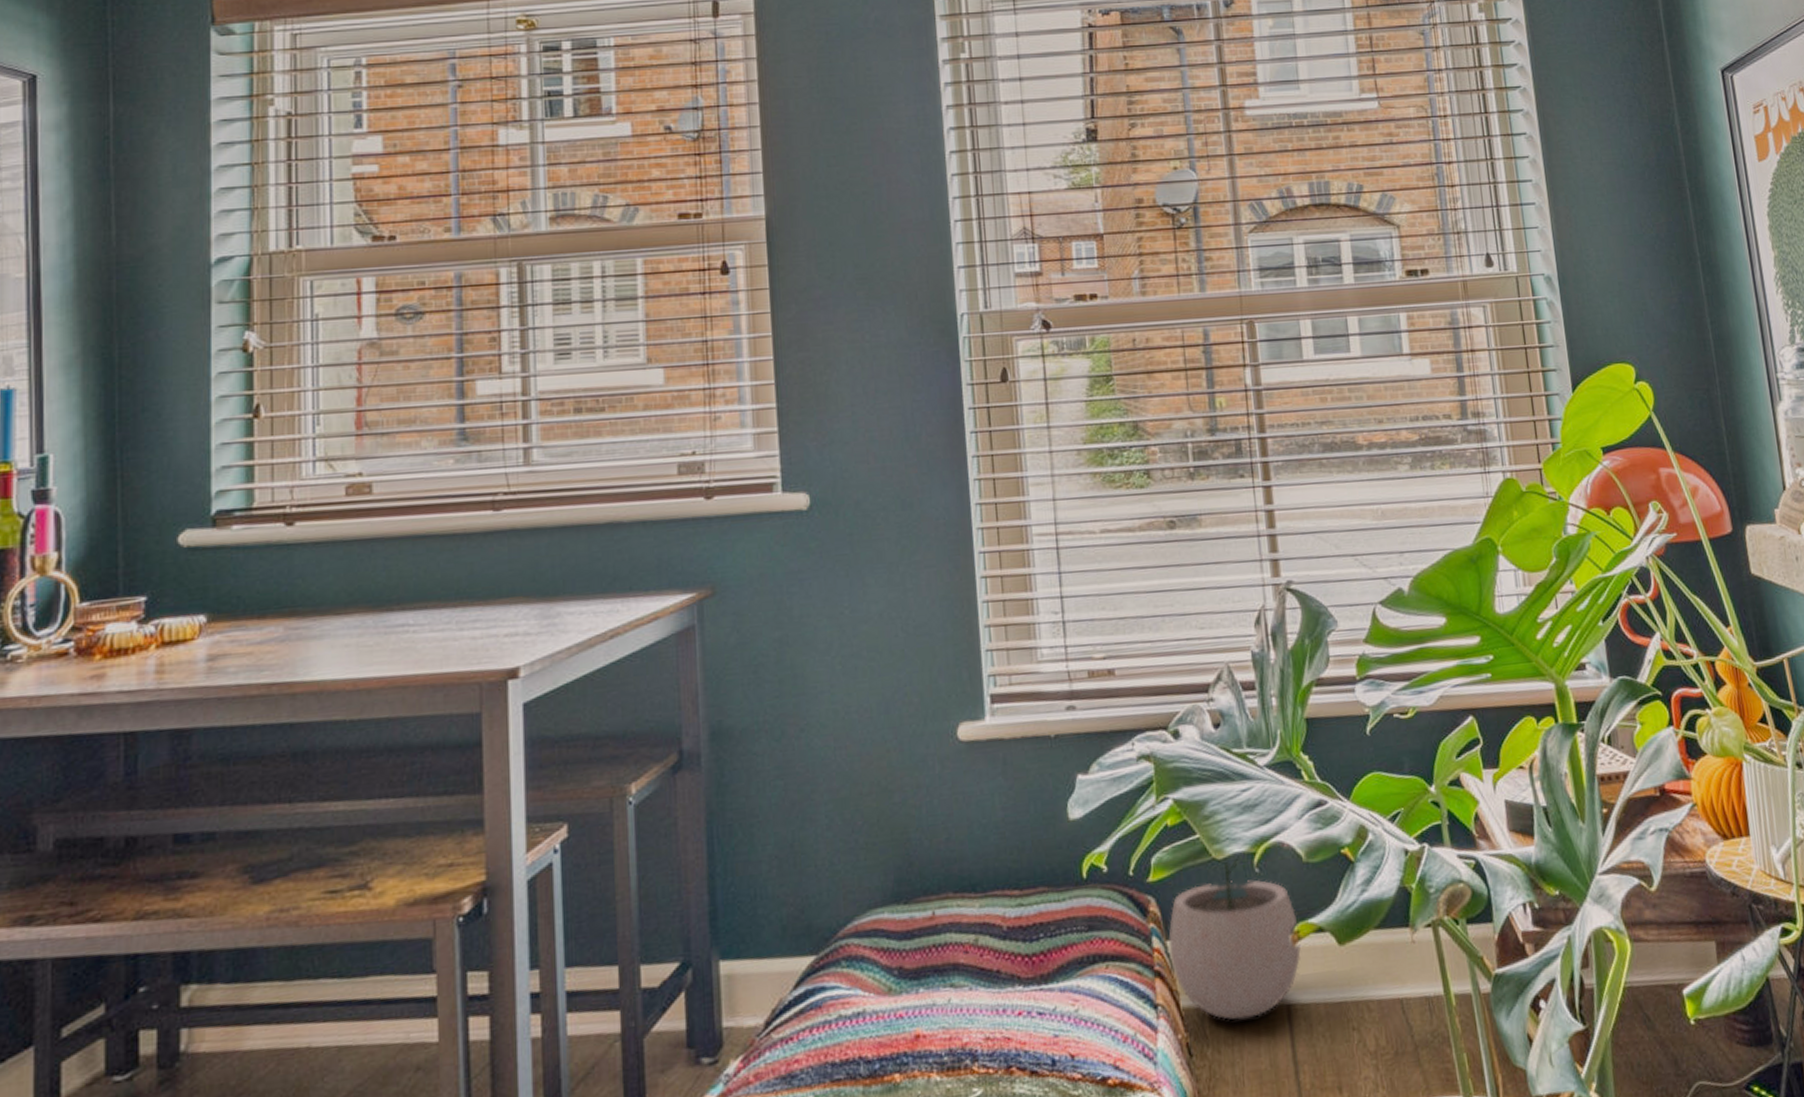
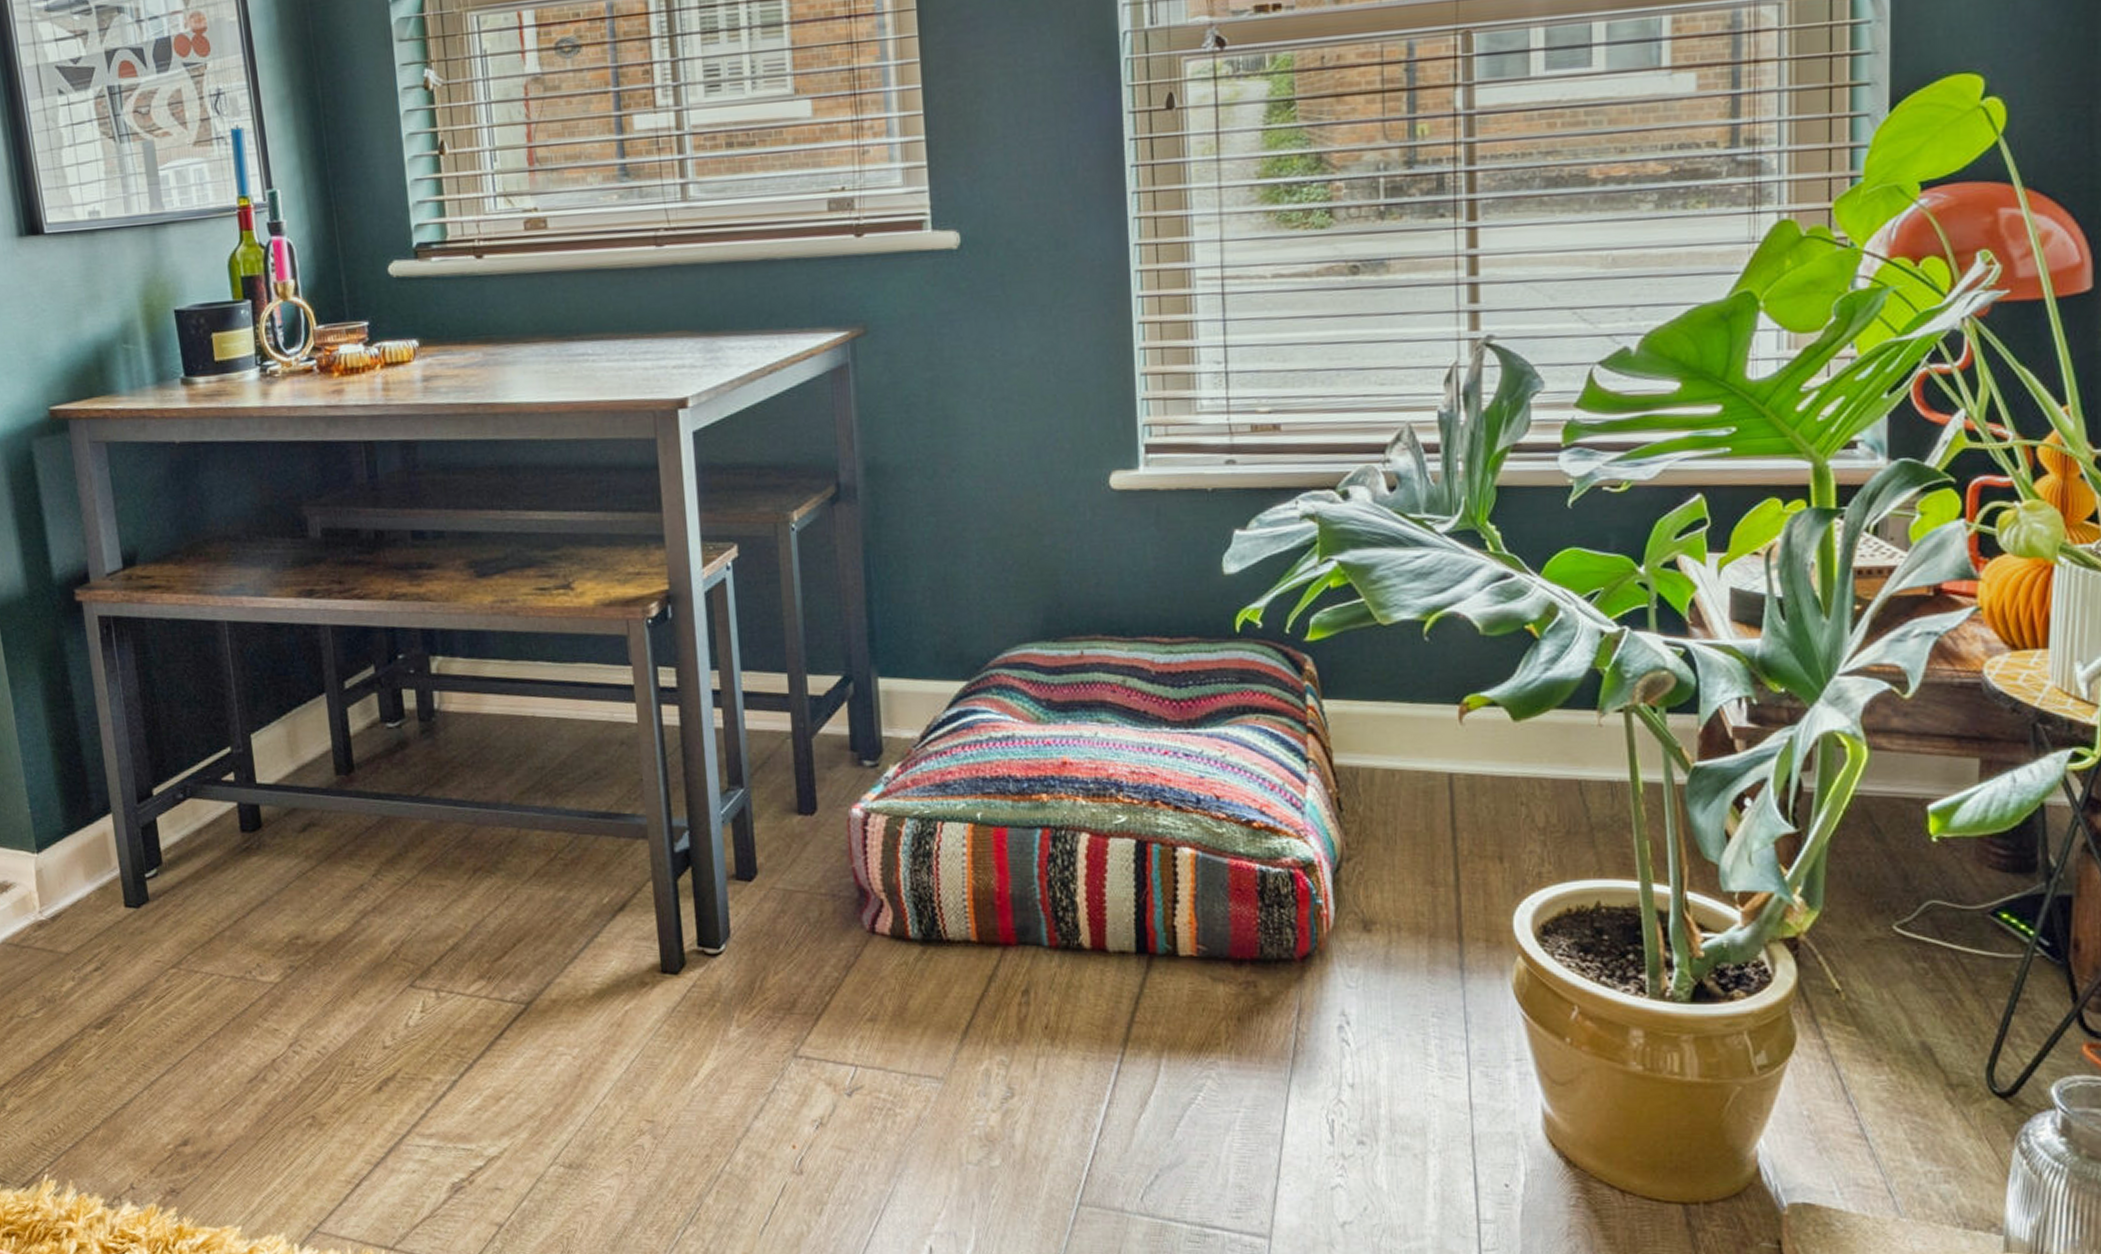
plant pot: present [1168,856,1301,1020] -> none [1323,623,1469,782]

